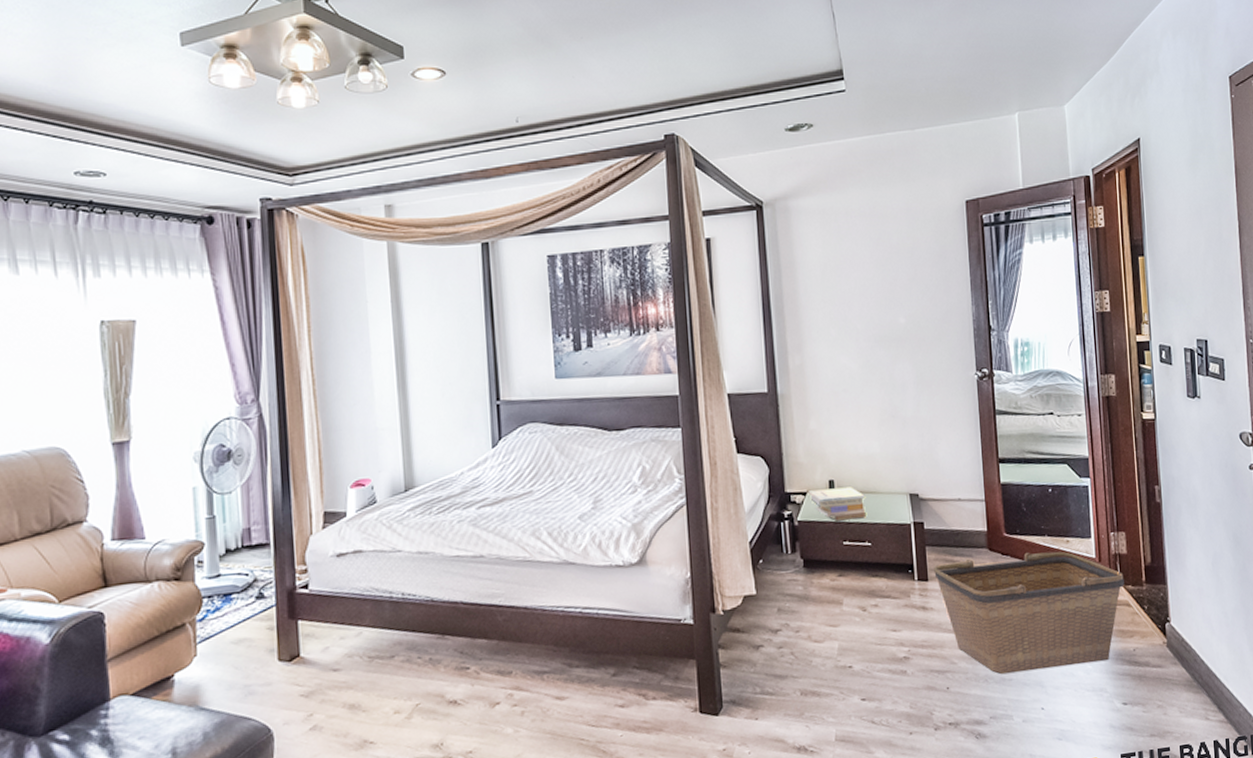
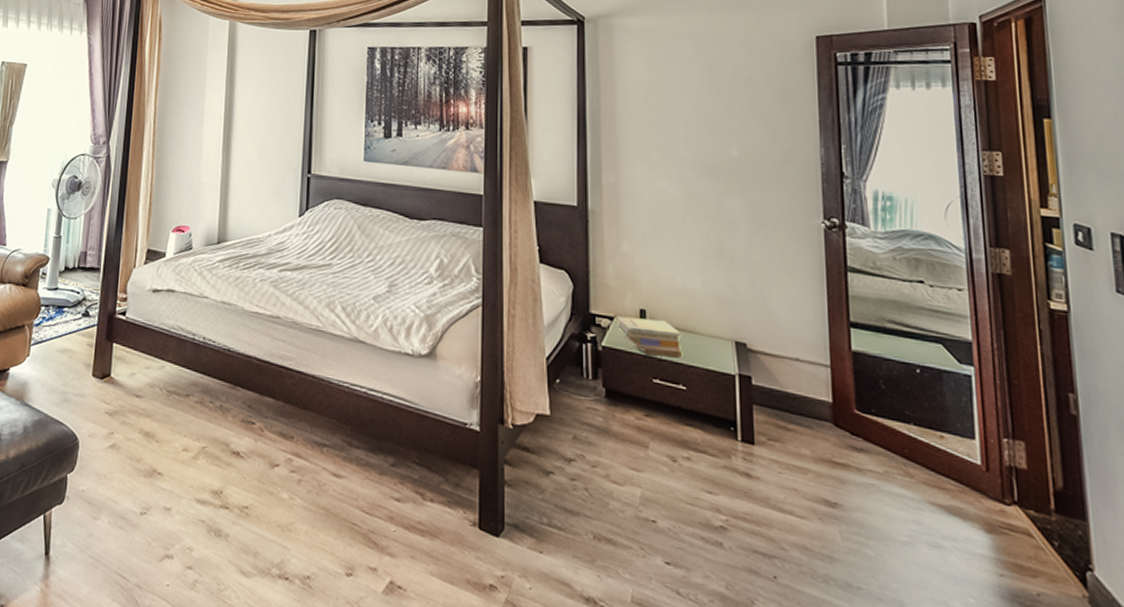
bicycle basket: present [934,551,1124,674] -> none [762,429,1023,599]

